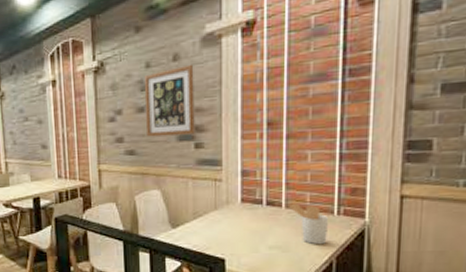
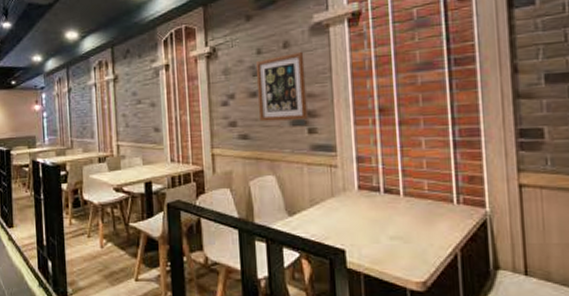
utensil holder: present [287,203,329,245] -> none [406,191,450,236]

